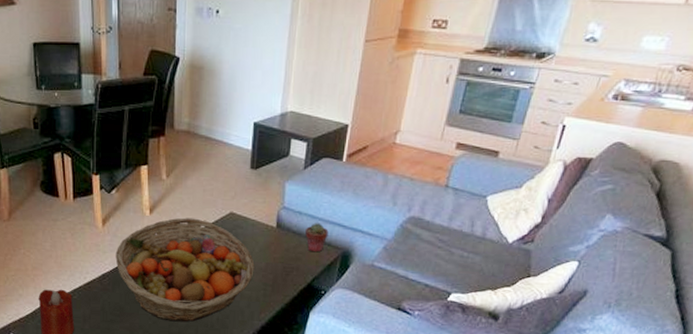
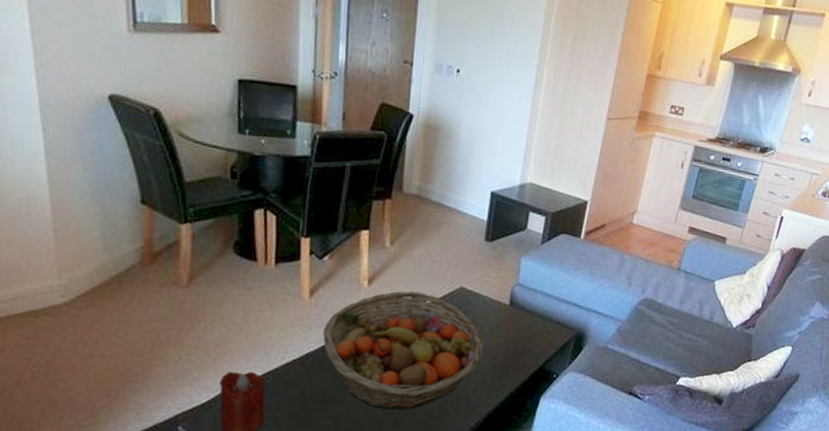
potted succulent: present [304,223,329,253] -> none [539,301,564,333]

